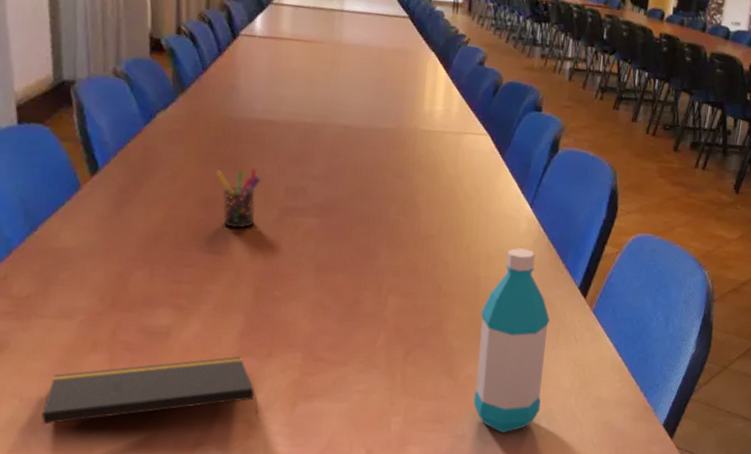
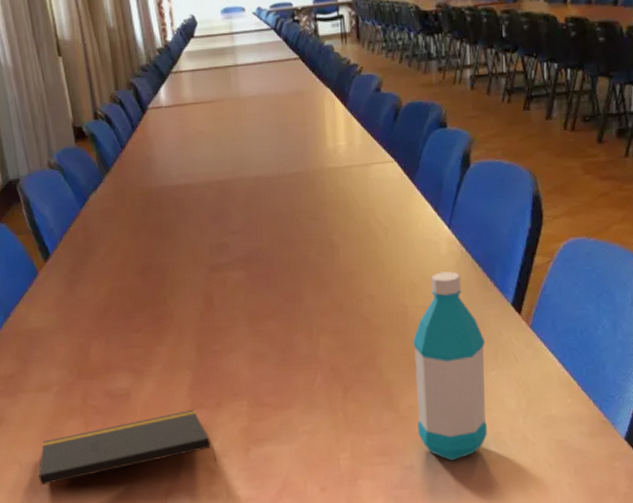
pen holder: present [216,167,261,229] -> none [147,231,188,291]

